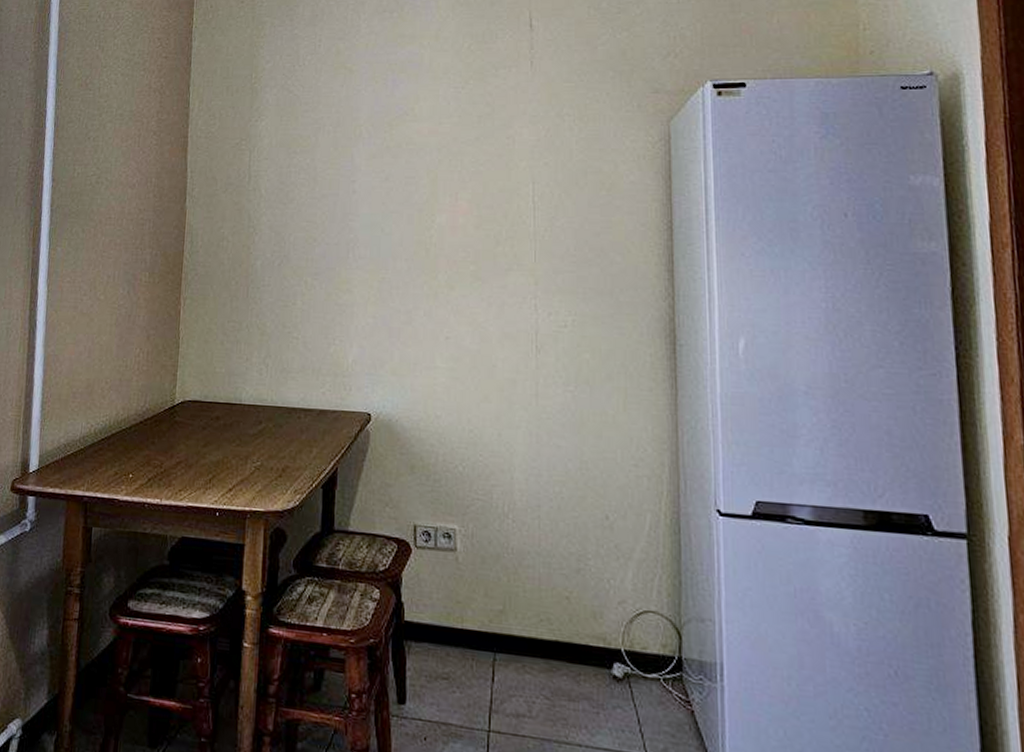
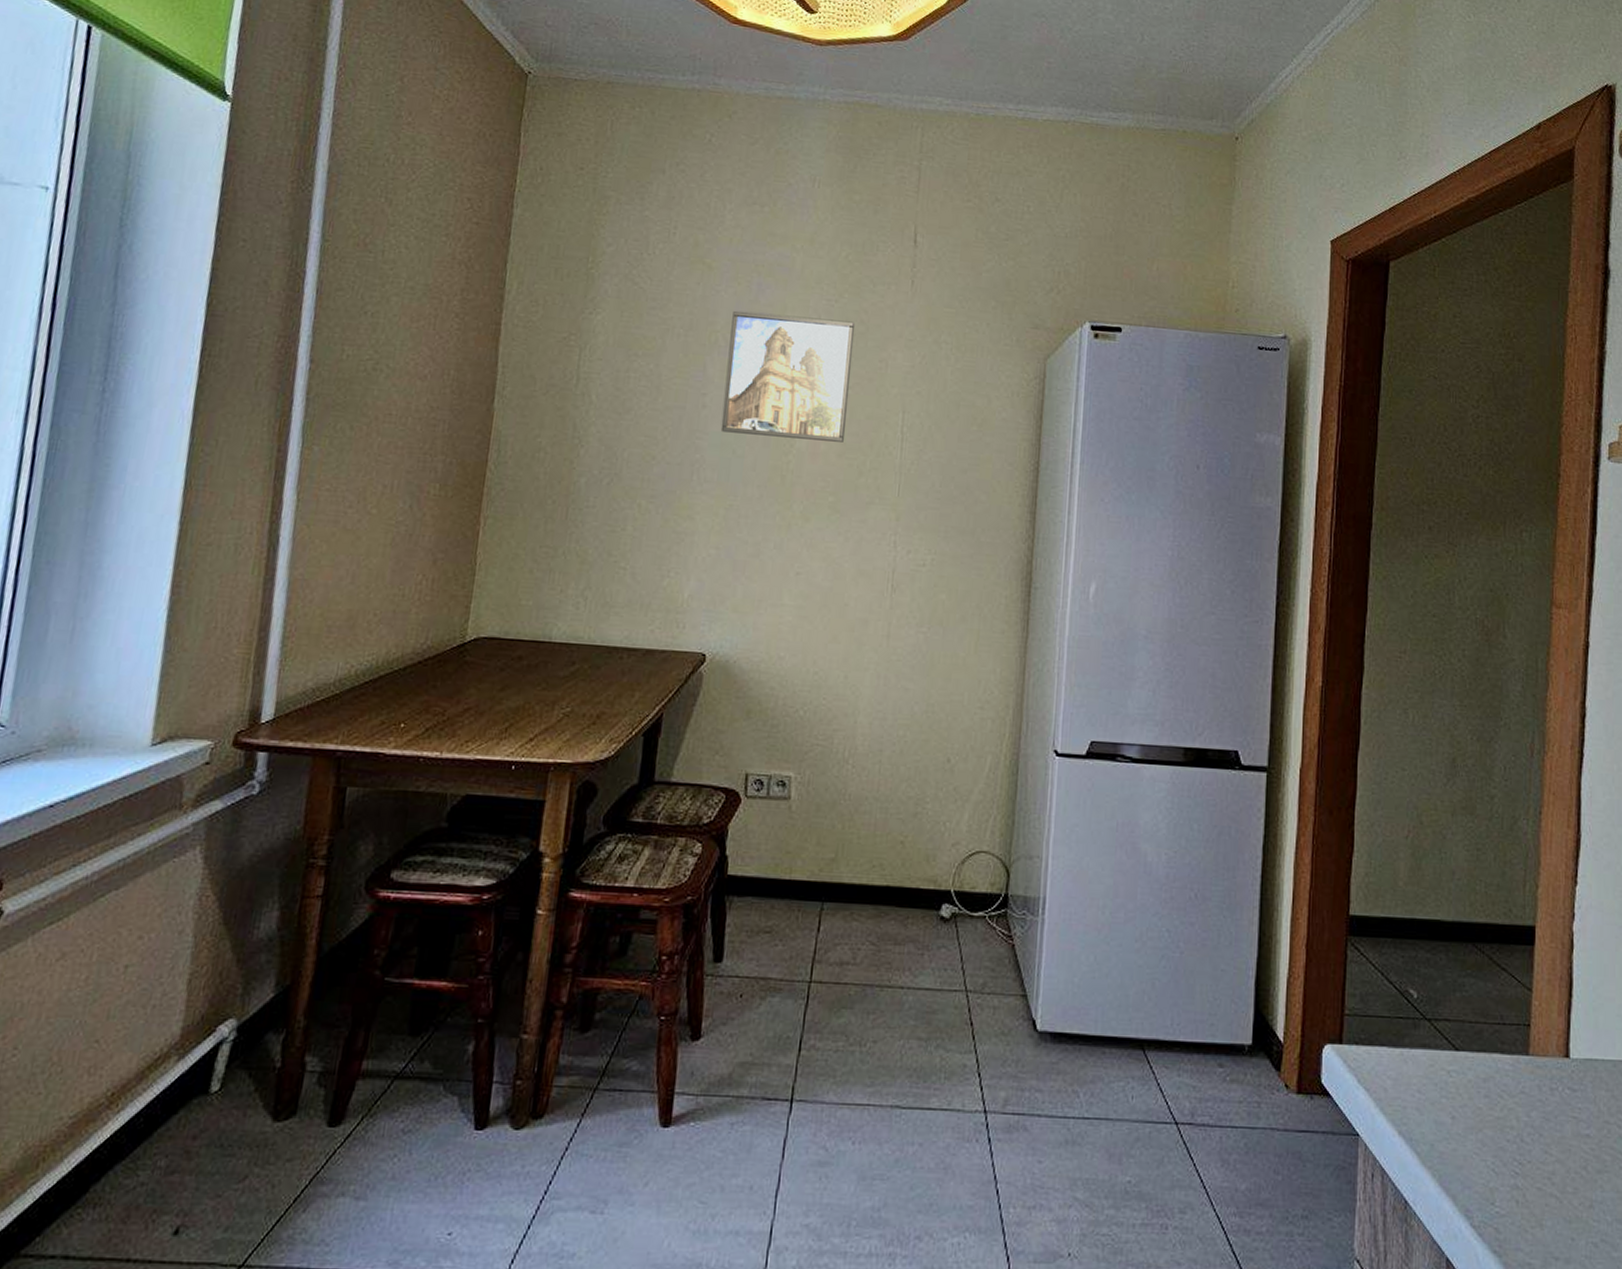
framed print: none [369,105,481,215] -> present [720,310,854,442]

